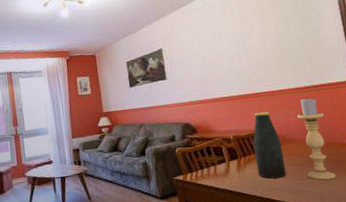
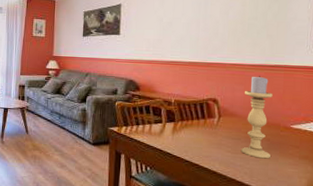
bottle: present [253,112,287,179] -> none [191,82,222,148]

